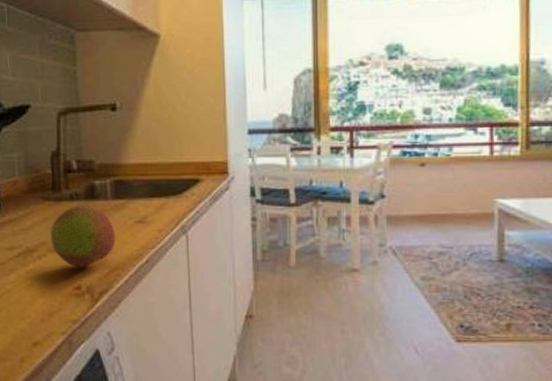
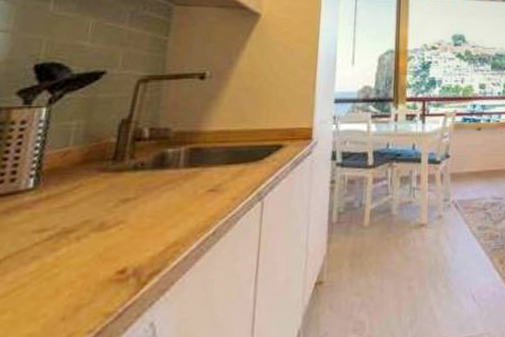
fruit: present [50,205,116,267] -> none [97,175,182,247]

